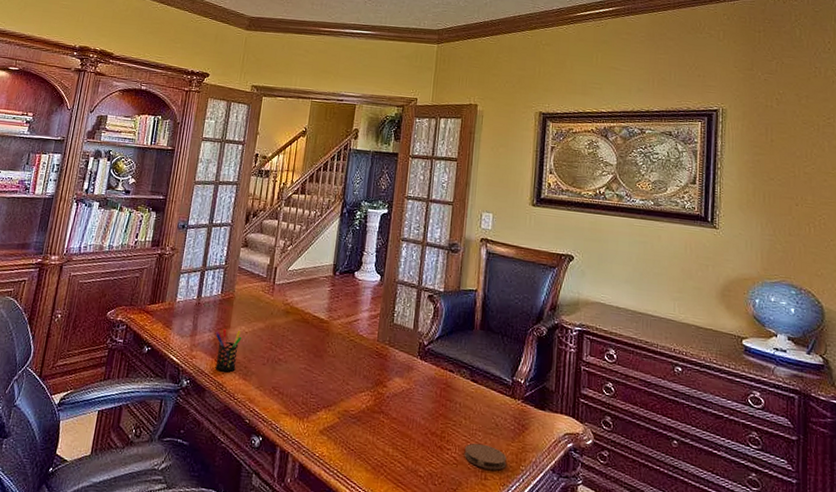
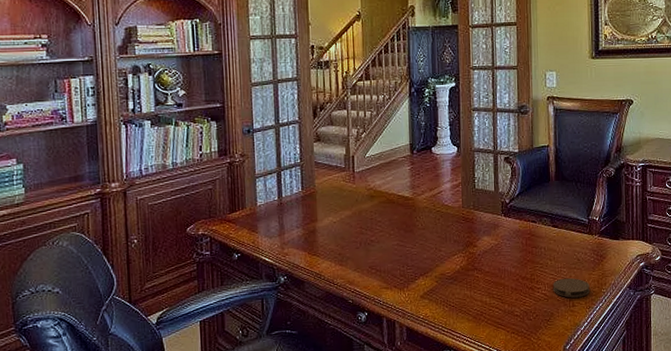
pen holder: present [215,329,242,372] -> none [304,221,331,263]

